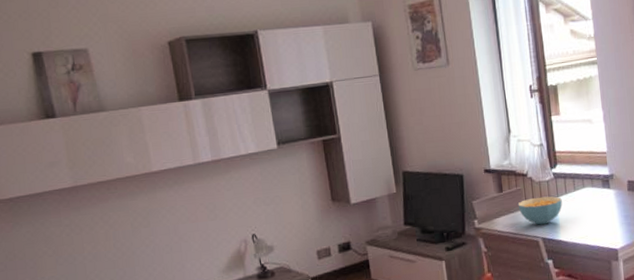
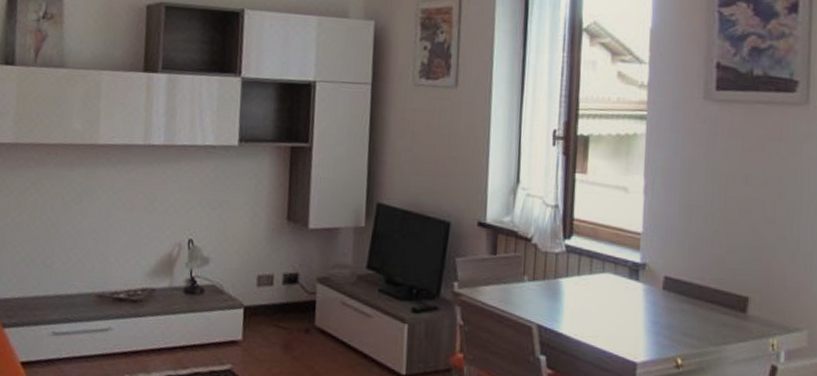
cereal bowl: present [517,196,563,225] -> none [512,270,572,309]

